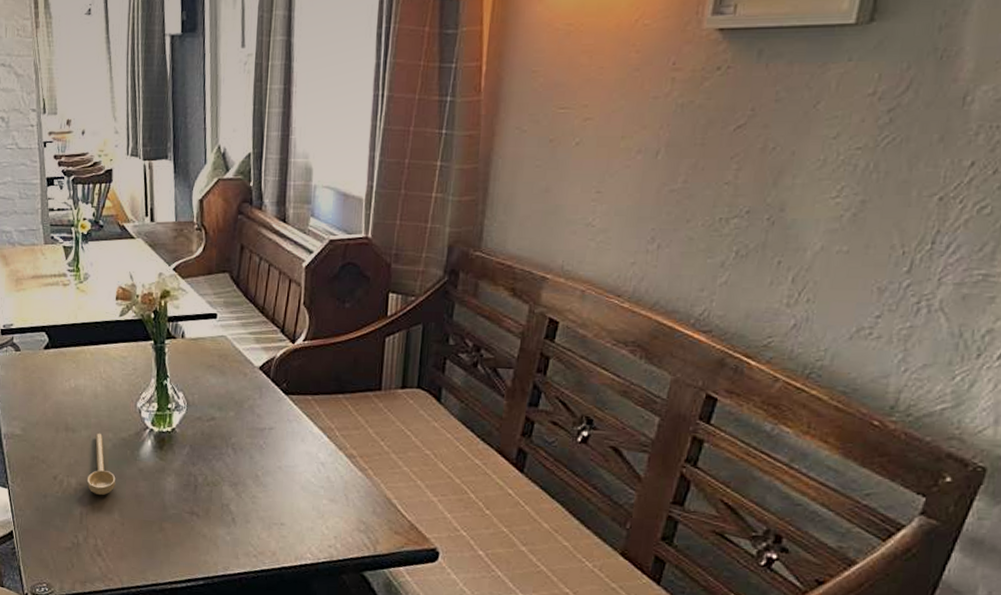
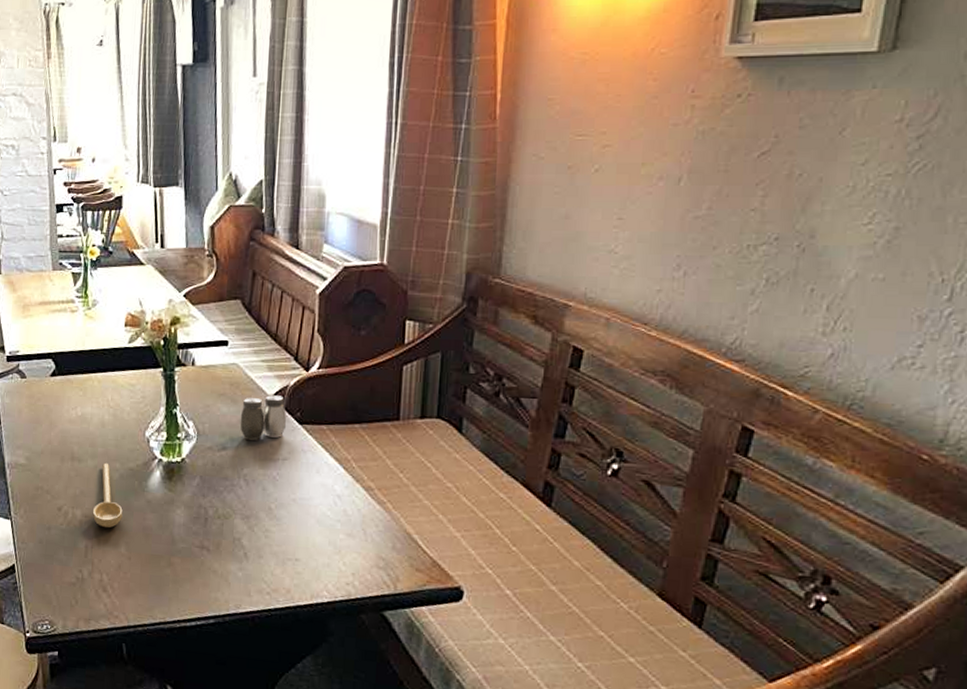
salt and pepper shaker: none [228,366,273,410] -> present [240,395,286,440]

